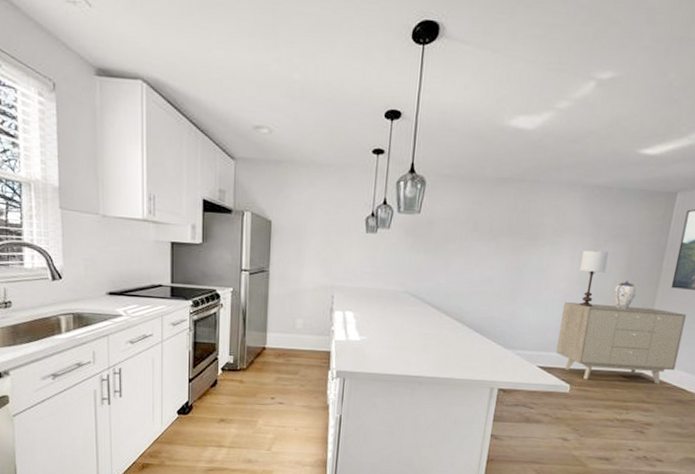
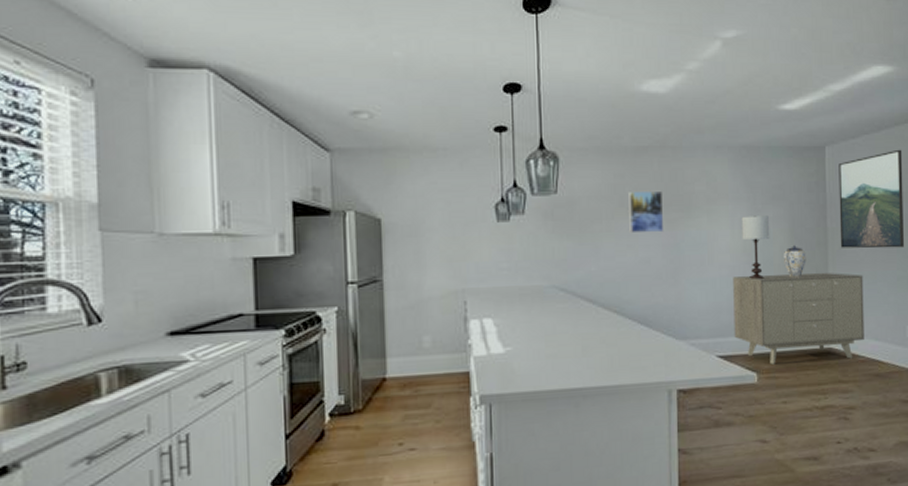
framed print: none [478,218,515,257] -> present [628,192,664,234]

